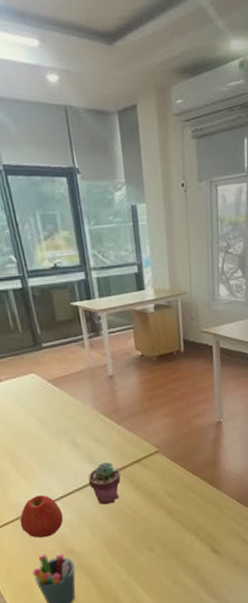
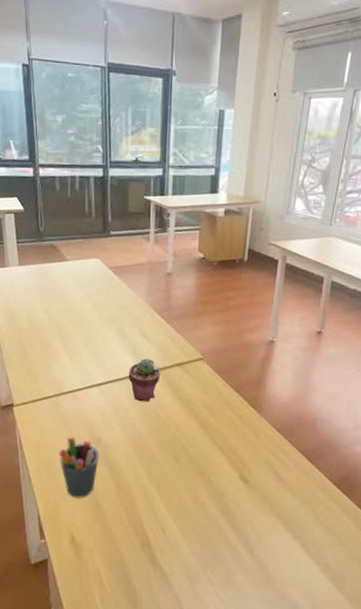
apple: present [19,495,64,538] -> none [57,377,98,421]

